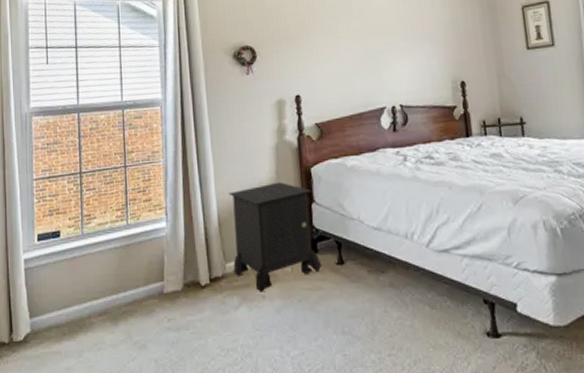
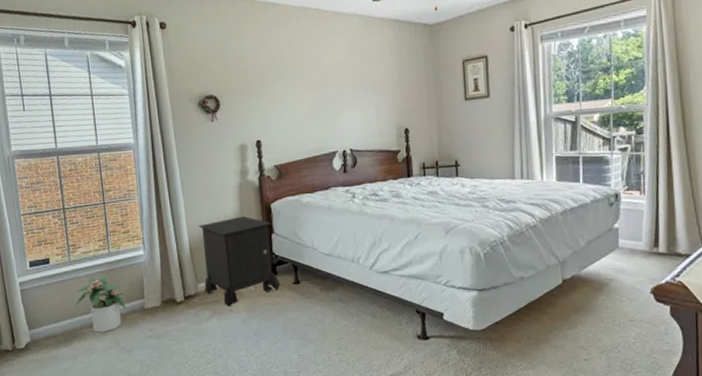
potted plant: none [85,251,143,322] -> present [75,275,126,333]

